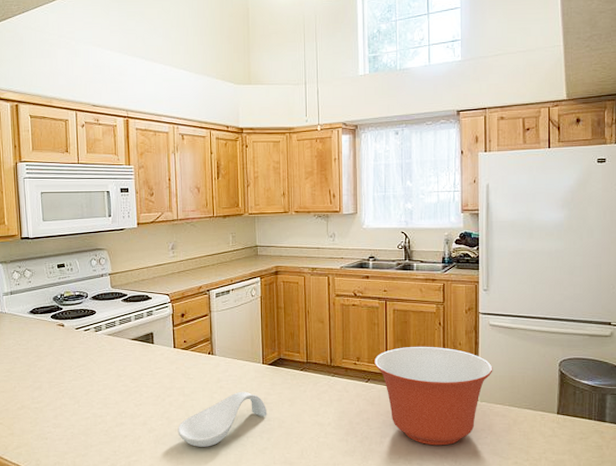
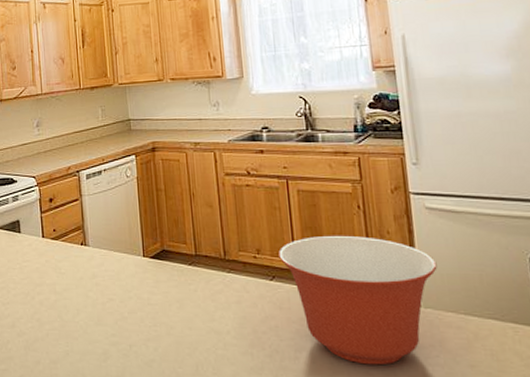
spoon rest: present [178,391,267,447] -> none [50,289,152,356]

